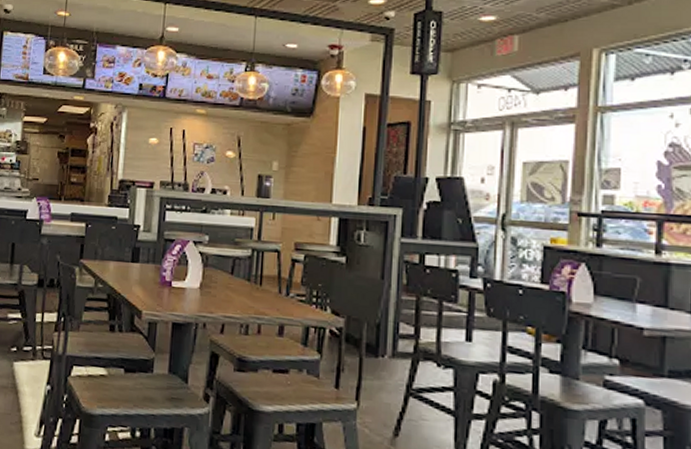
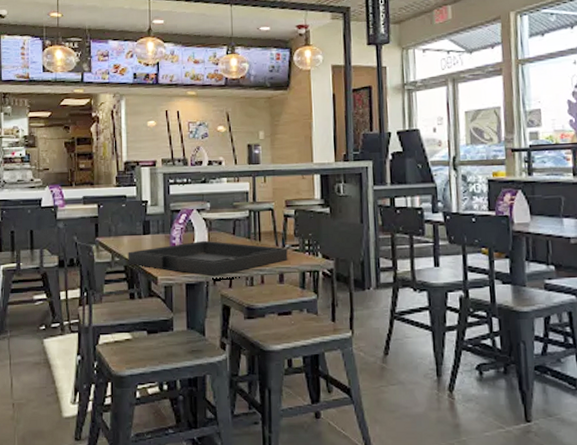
tray: none [111,276,292,319] -> present [128,240,288,277]

